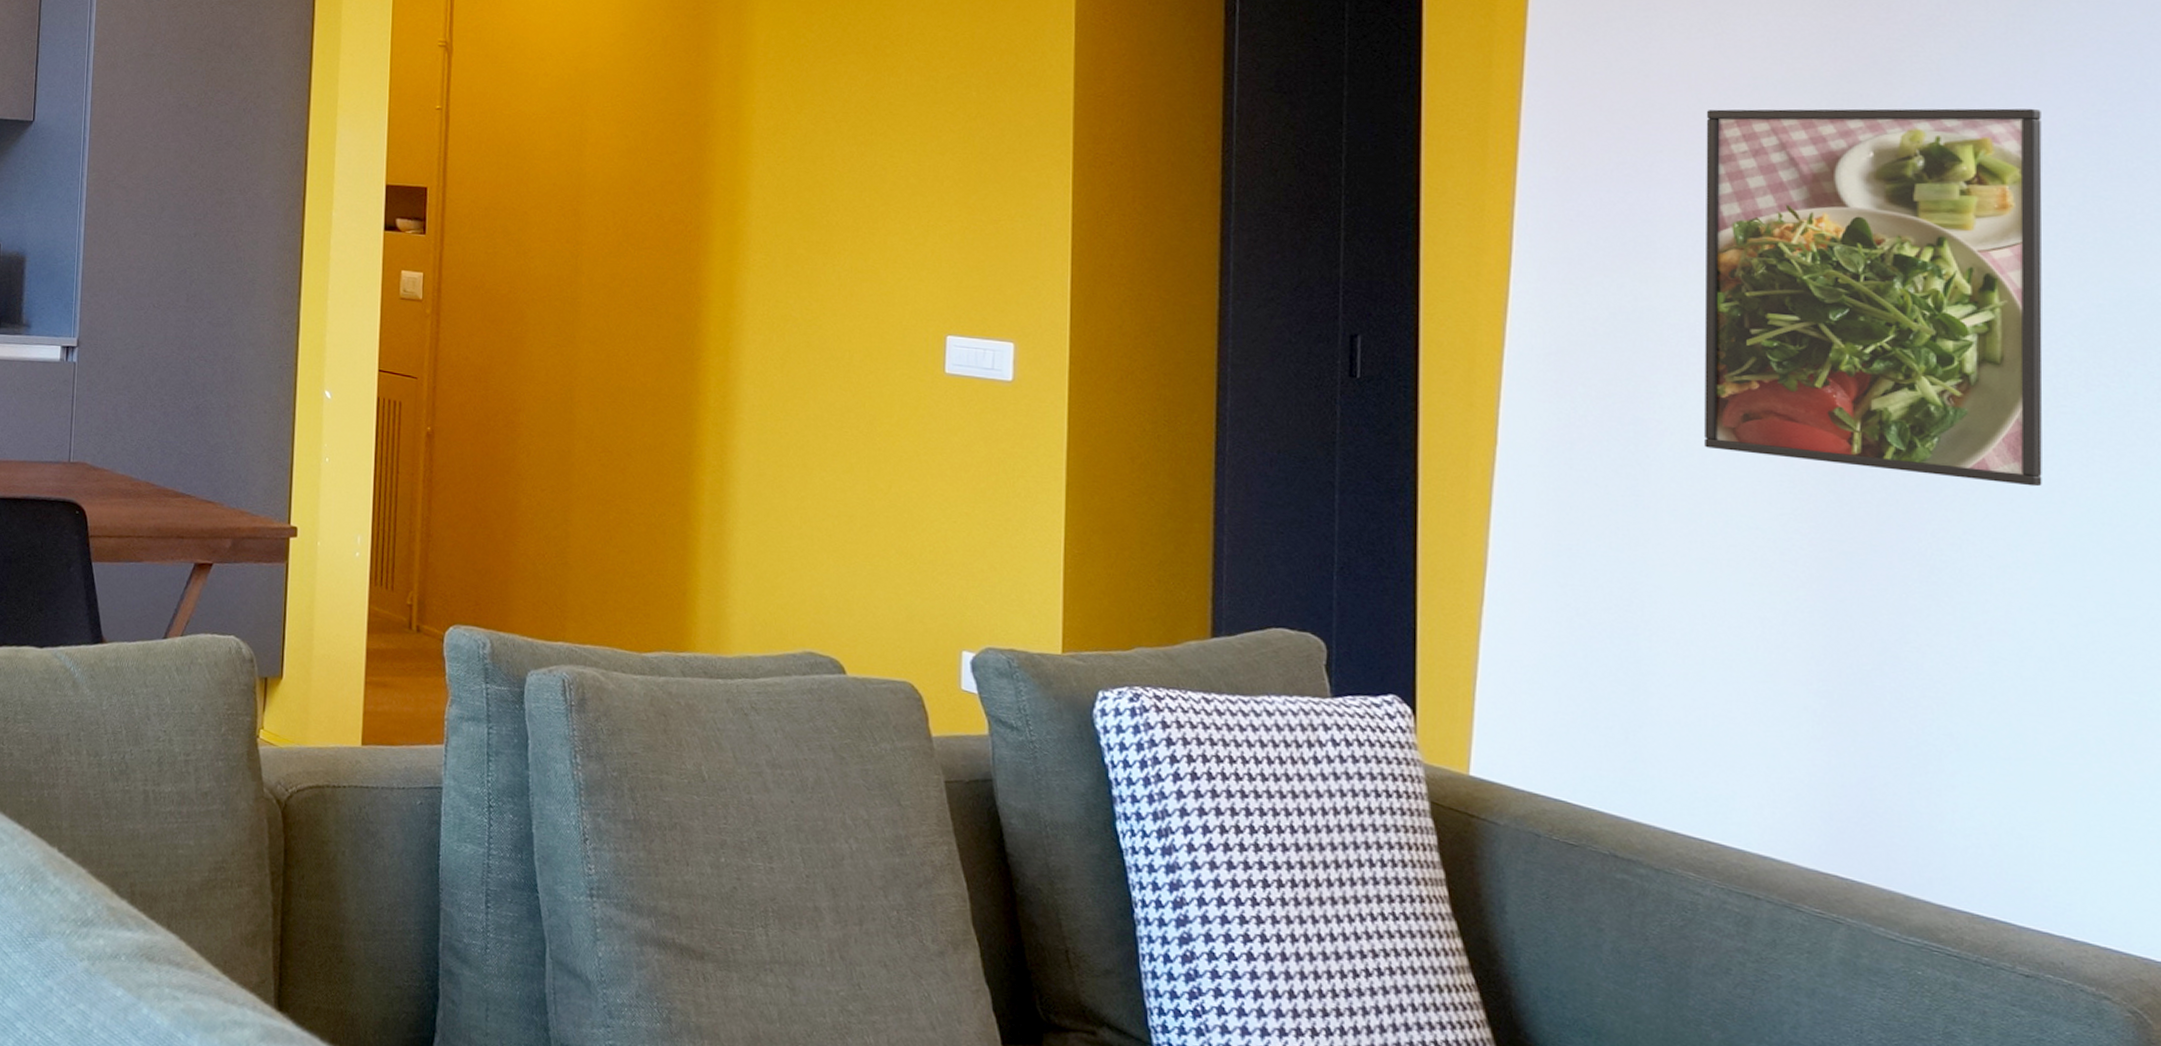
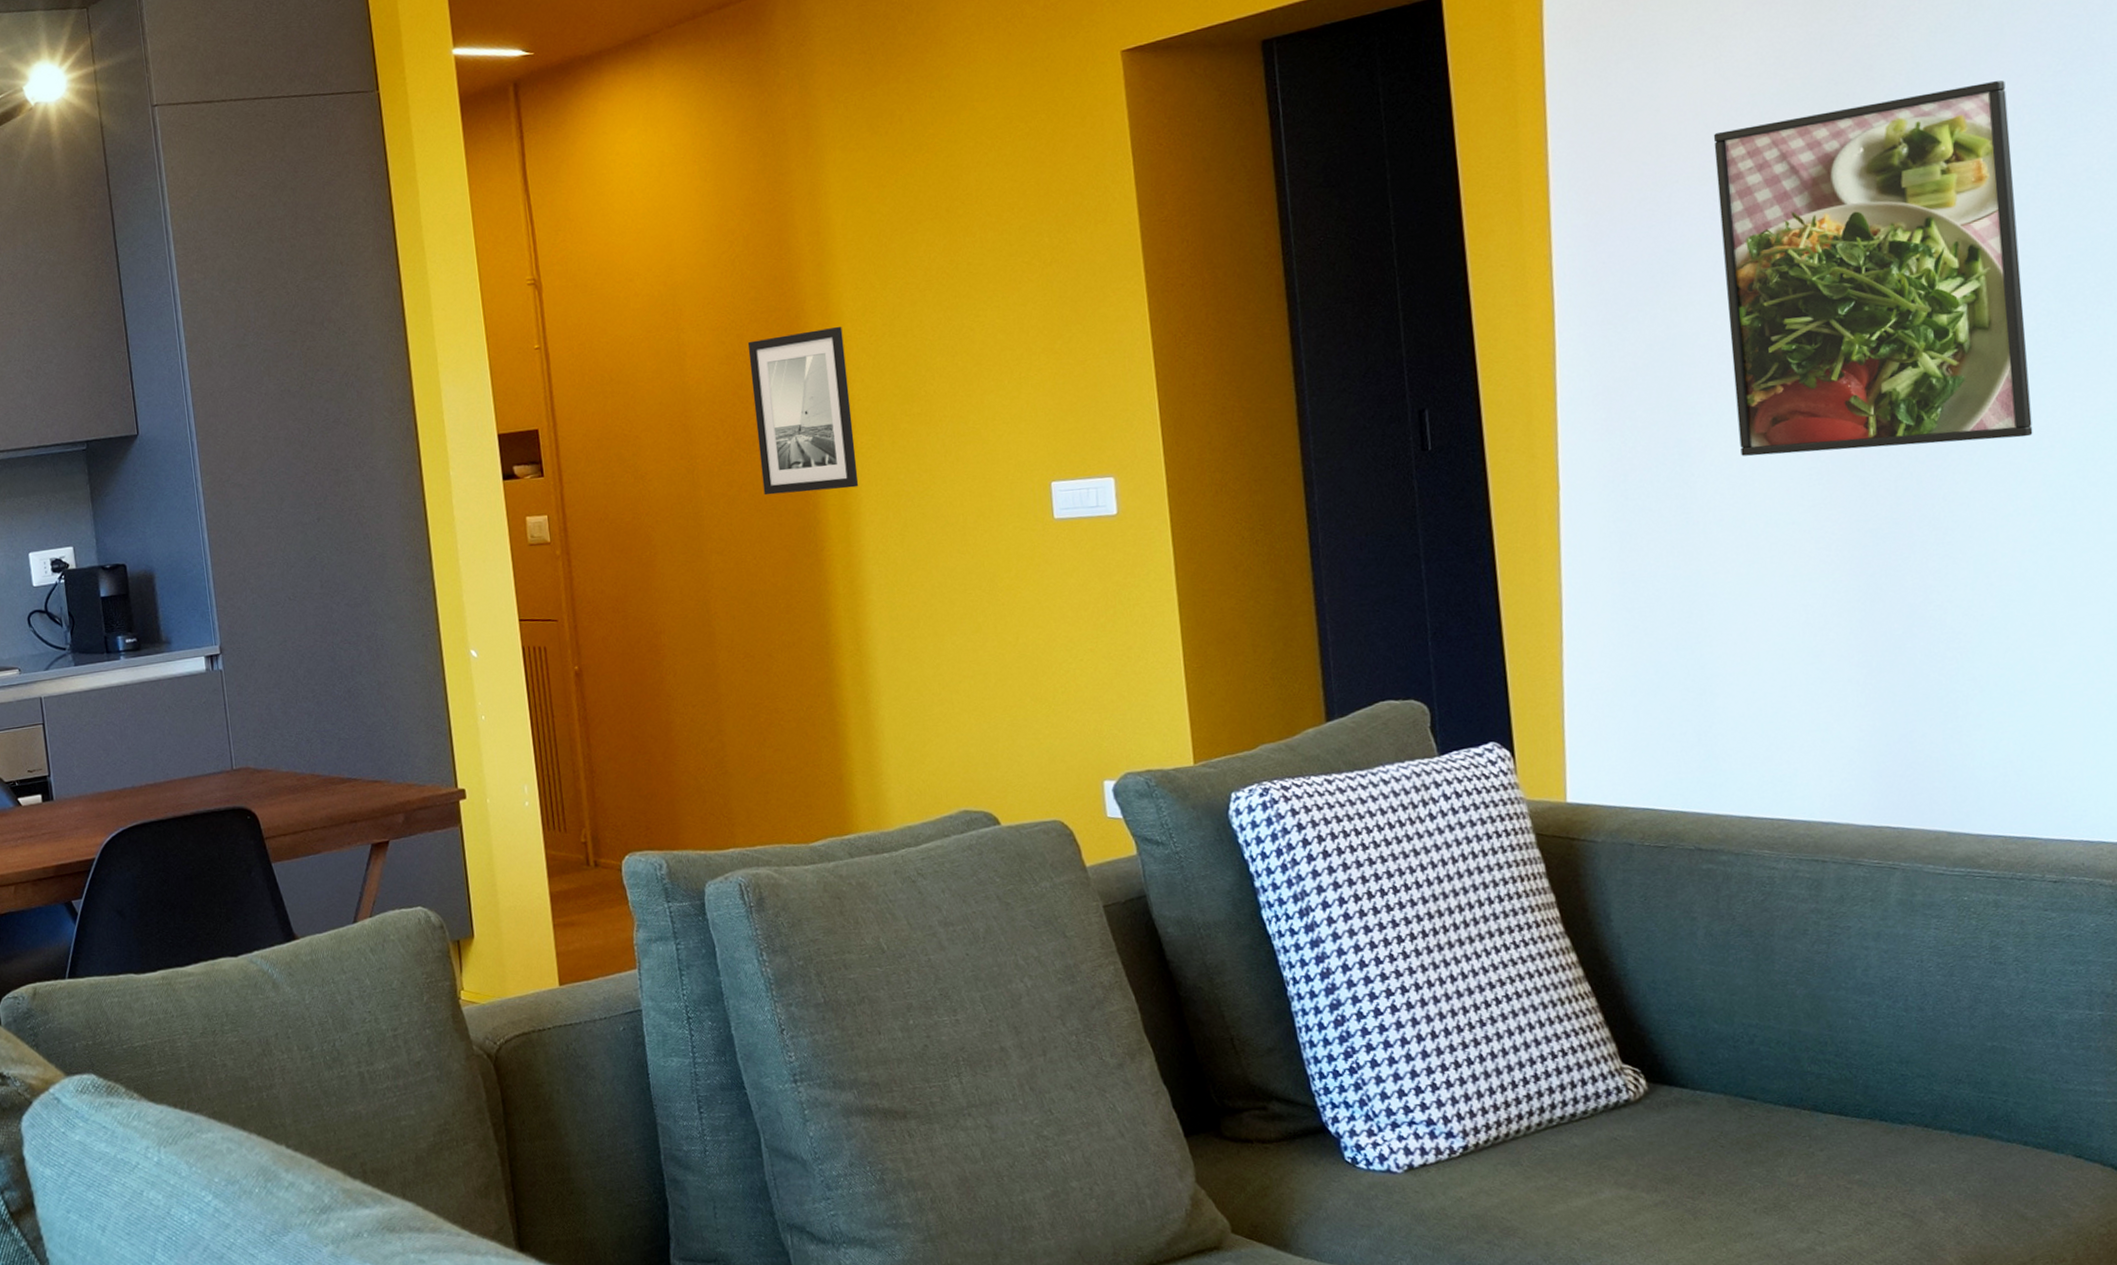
wall art: none [646,140,750,303] -> present [747,326,859,496]

